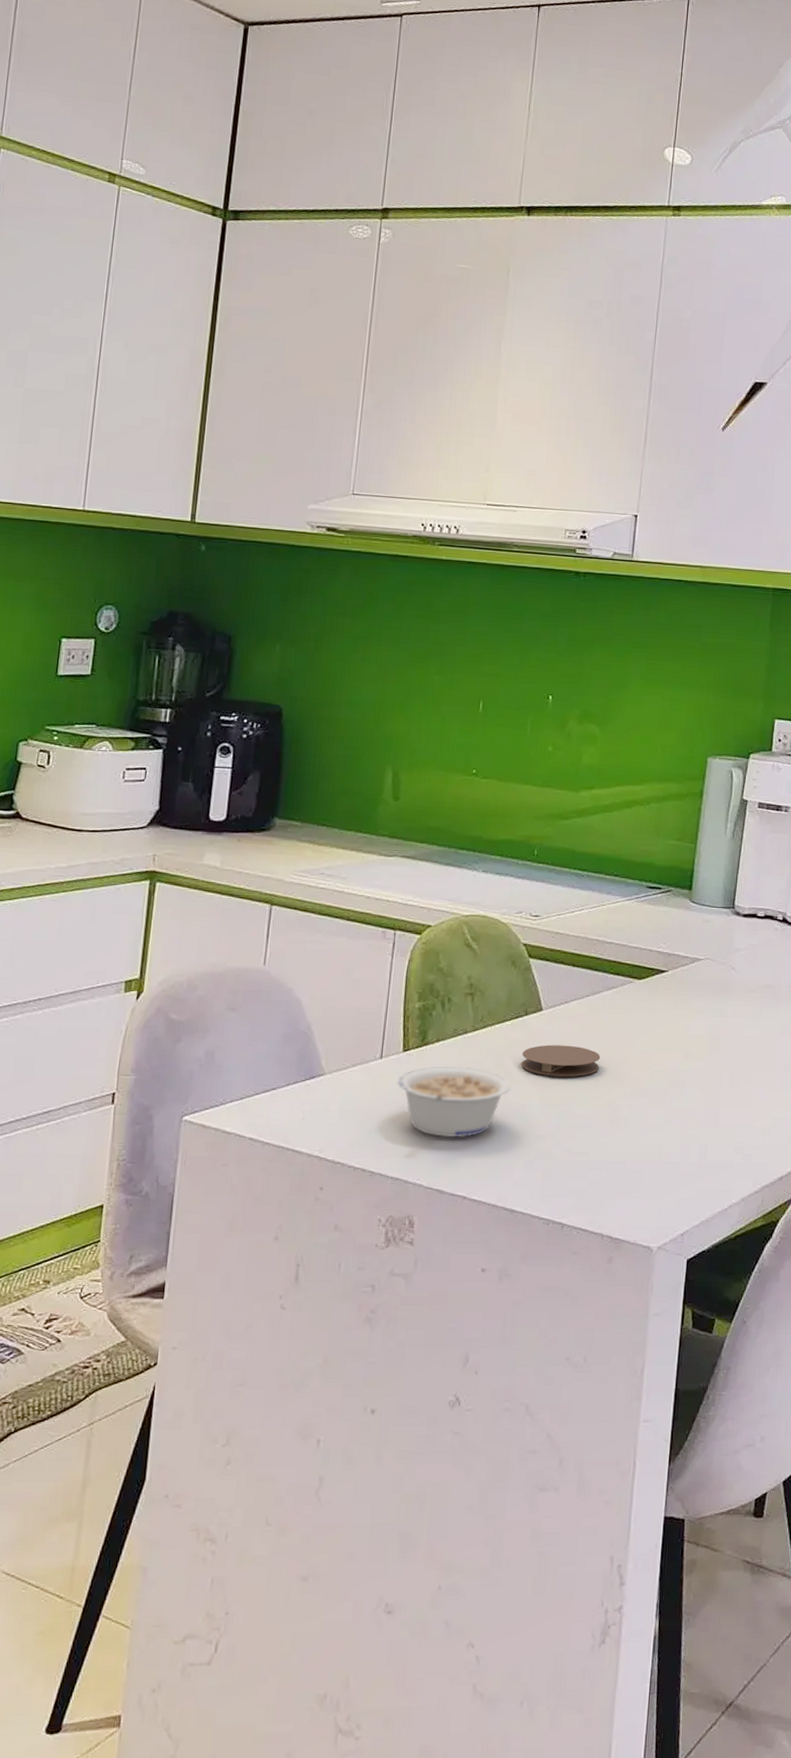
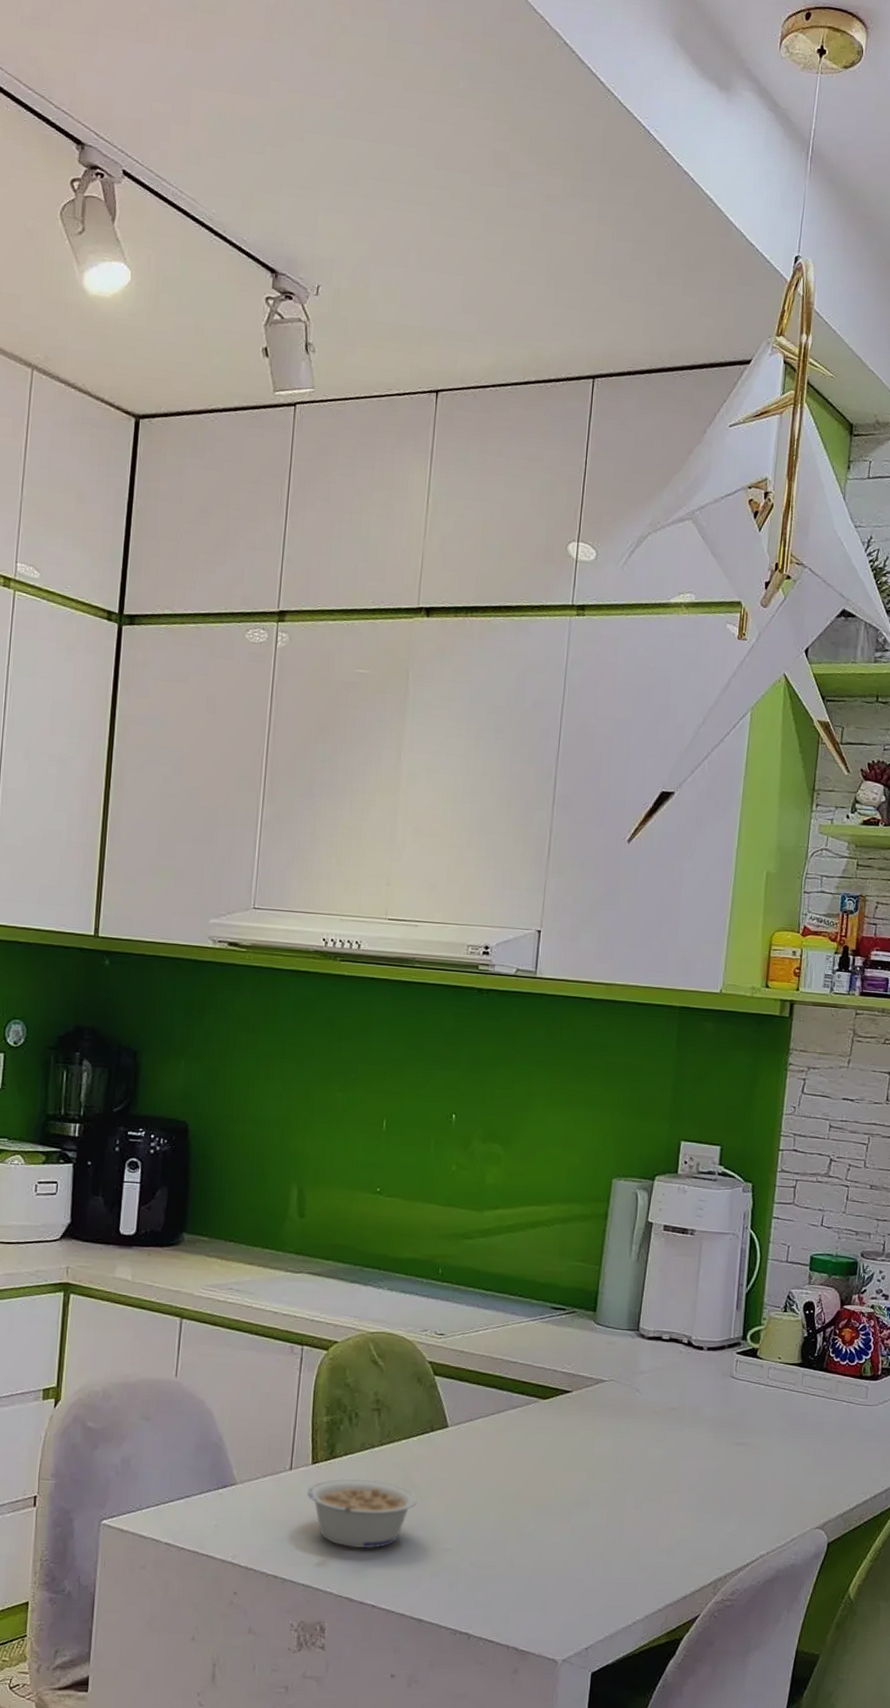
coaster: present [521,1045,601,1077] -> none [427,1461,506,1493]

